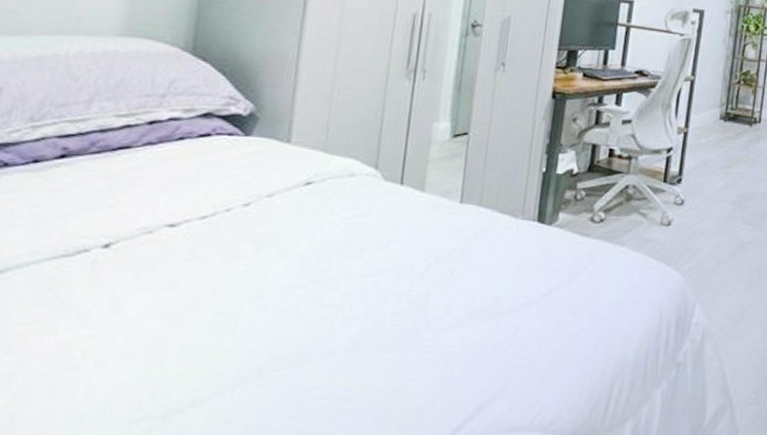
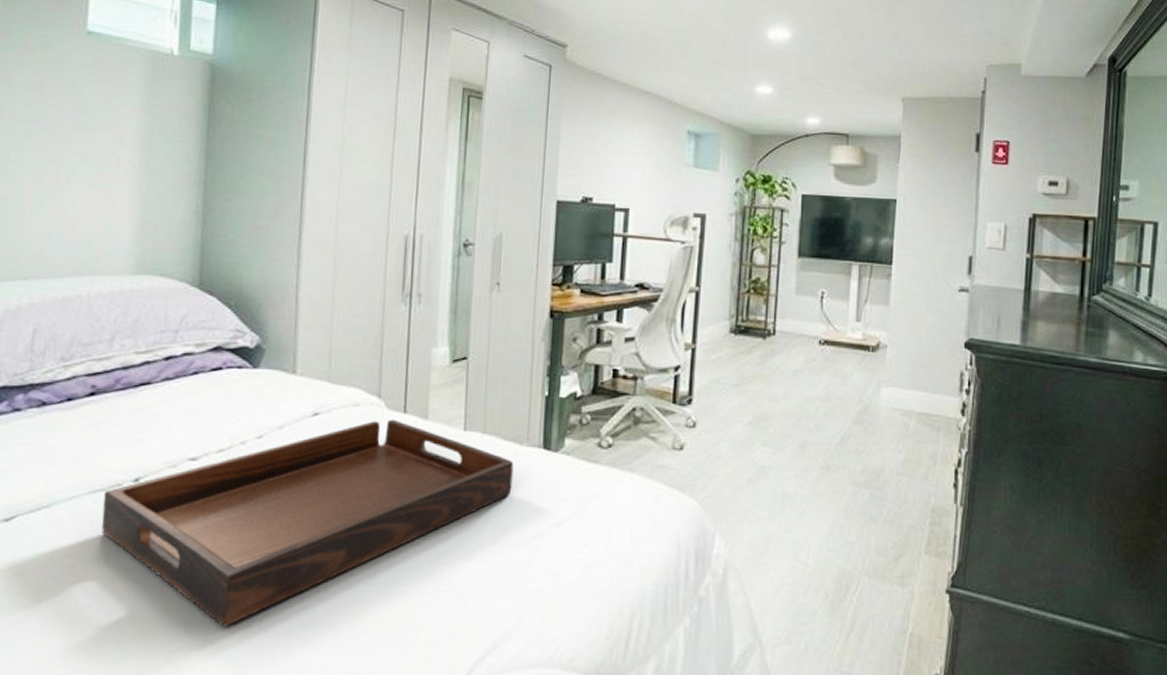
serving tray: none [62,190,508,396] -> present [101,419,514,627]

